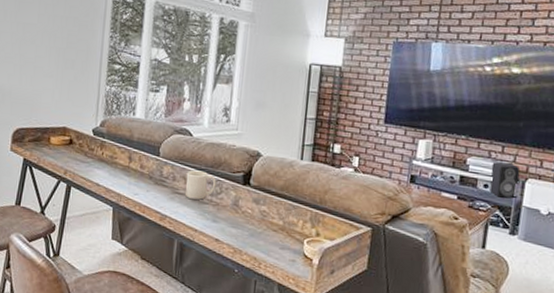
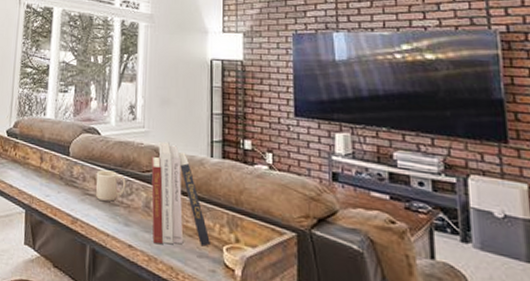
books: none [239,143,293,240] -> present [151,141,210,247]
speaker: present [489,162,520,199] -> none [423,156,462,199]

